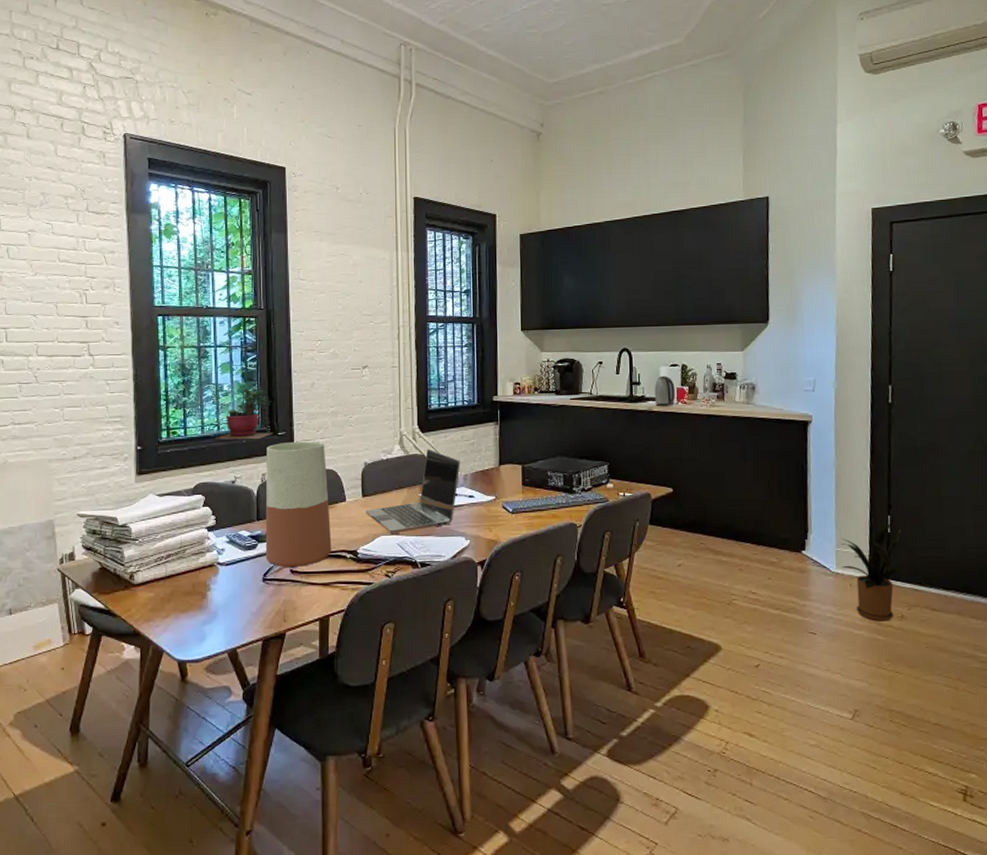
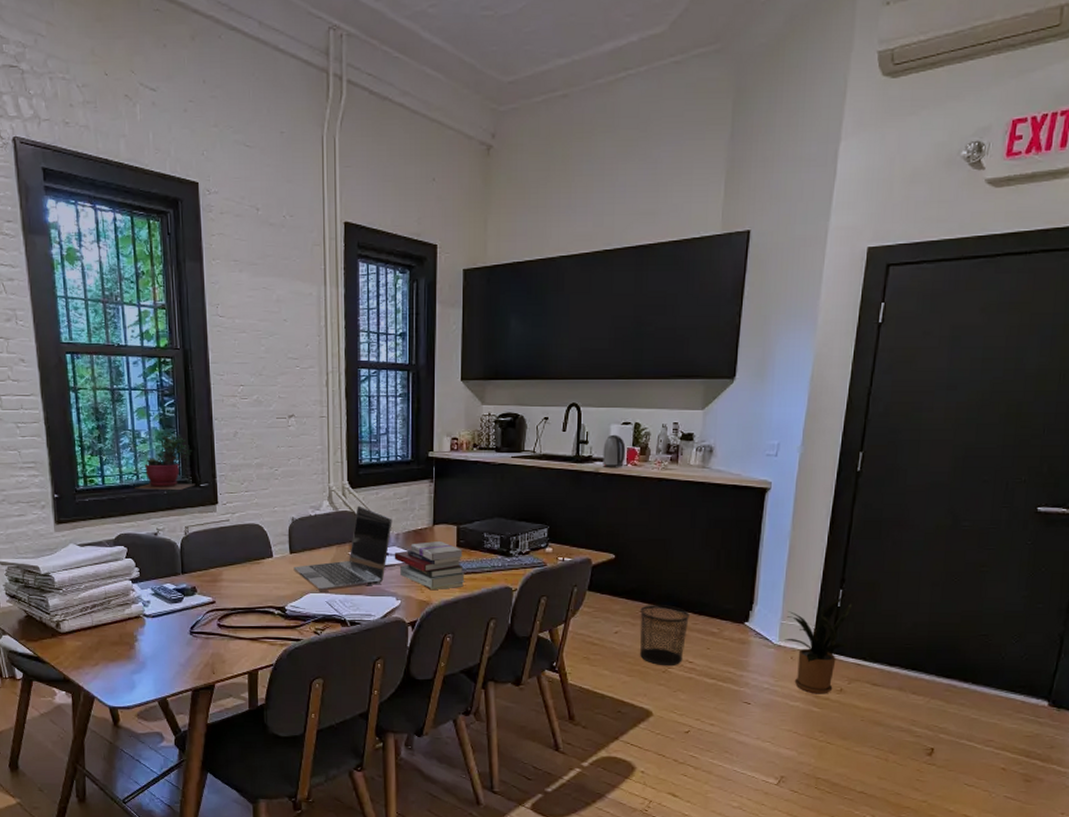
vase: present [265,441,332,567] -> none [189,494,259,621]
books: none [462,481,531,529] -> present [394,541,465,591]
waste bin: none [701,536,748,597] -> present [640,605,689,665]

